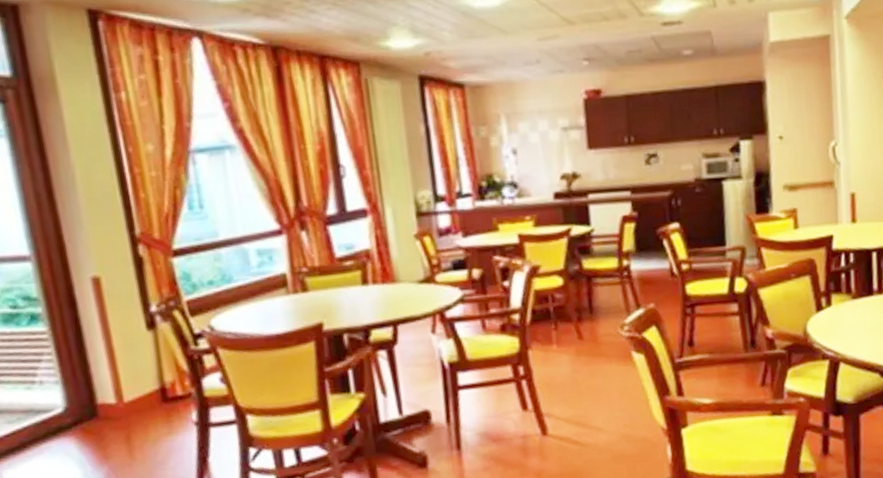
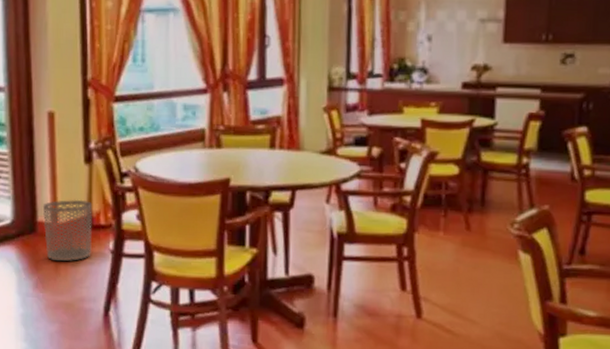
waste bin: none [101,371,172,445] -> present [42,199,92,262]

